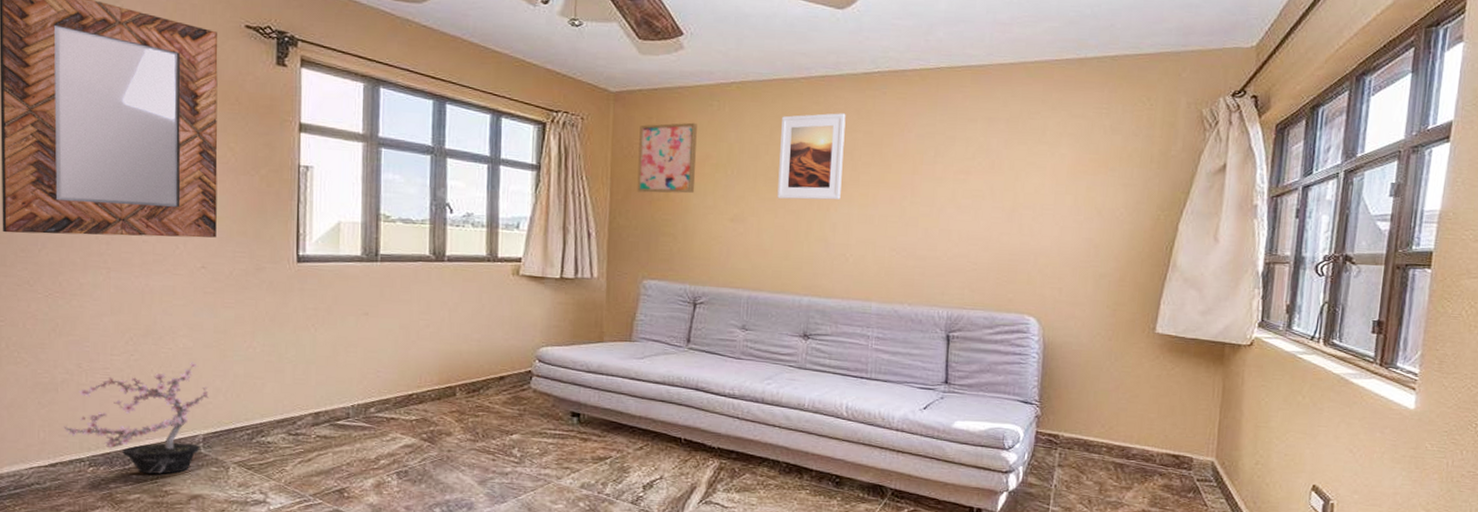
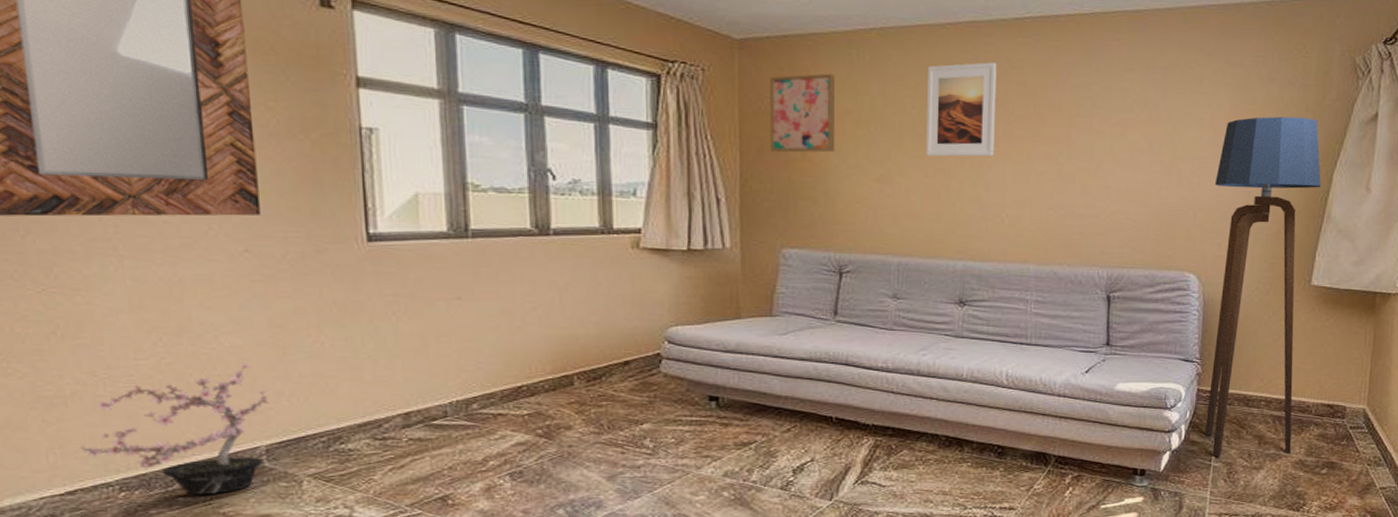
floor lamp: none [1043,166,1167,503] -> present [1205,116,1322,458]

